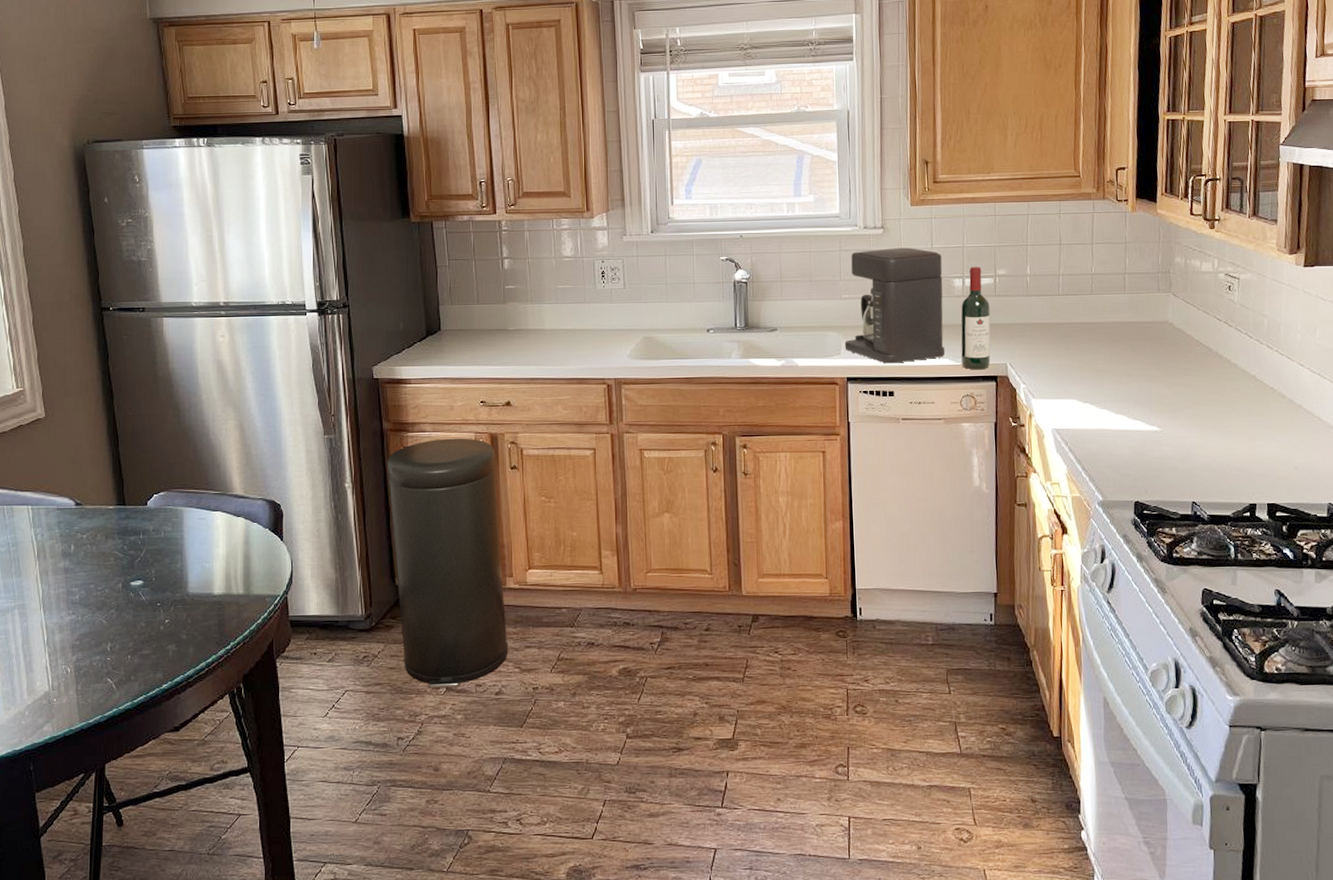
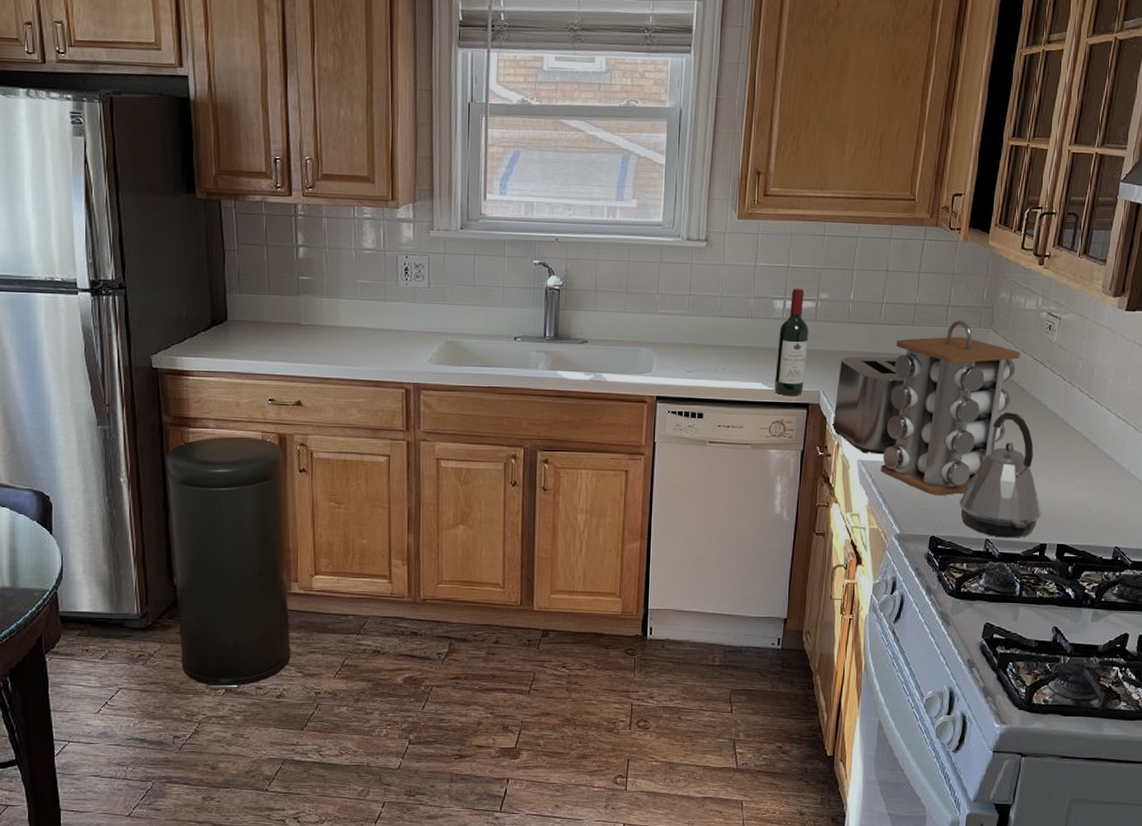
coffee maker: present [844,247,945,364] -> none [656,263,765,385]
toaster: none [1023,325,1090,422] -> present [833,356,904,455]
spice rack: none [1076,287,1203,460] -> present [881,320,1020,495]
kettle: none [1160,373,1247,500] -> present [959,412,1041,538]

